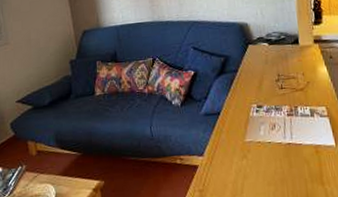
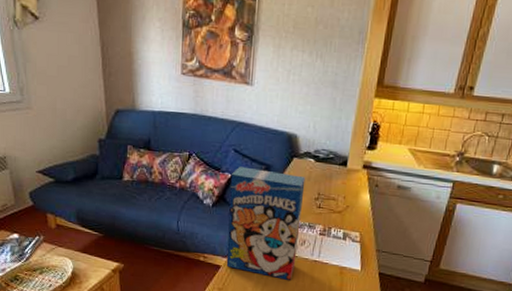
cereal box: none [193,61,271,170] -> present [226,166,306,281]

